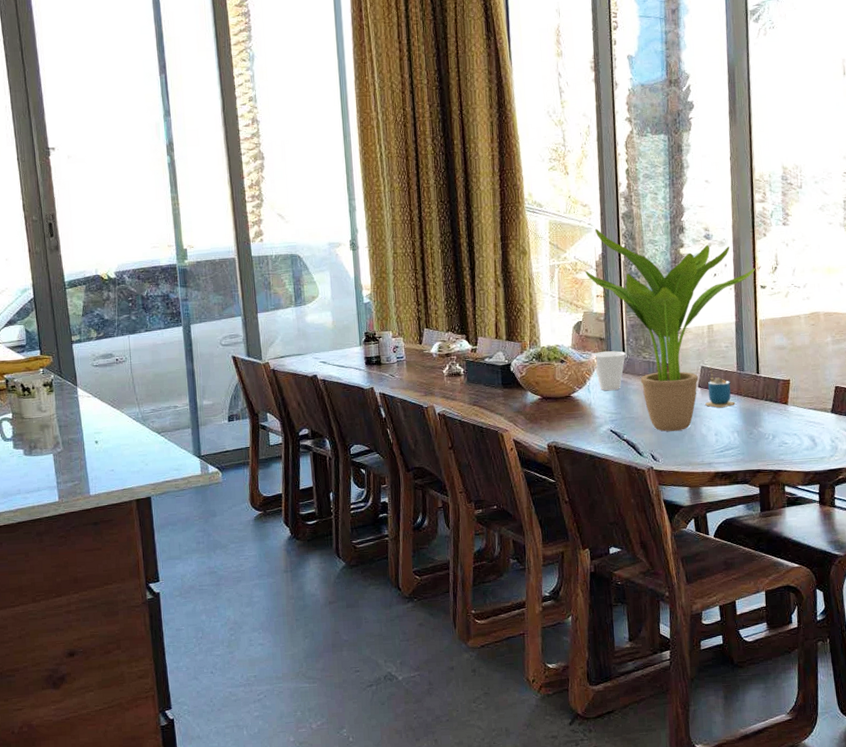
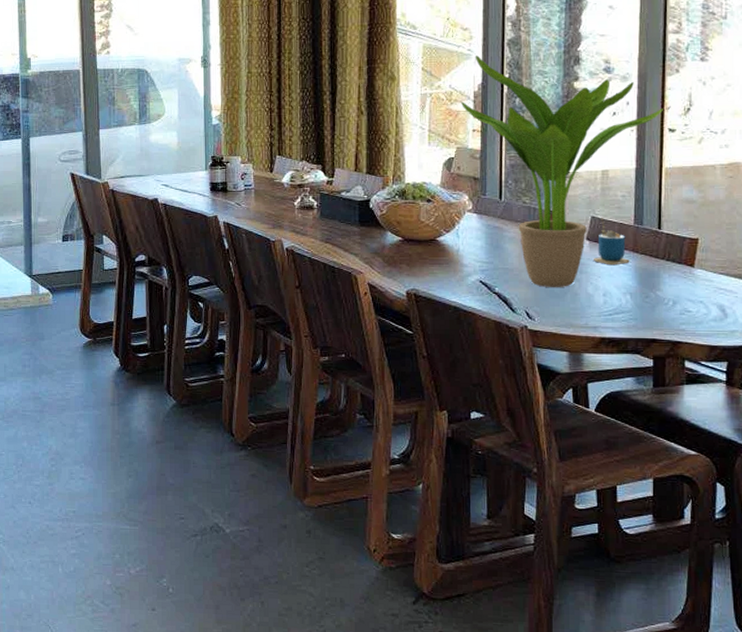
cup: present [591,351,626,391] -> none [463,193,503,237]

